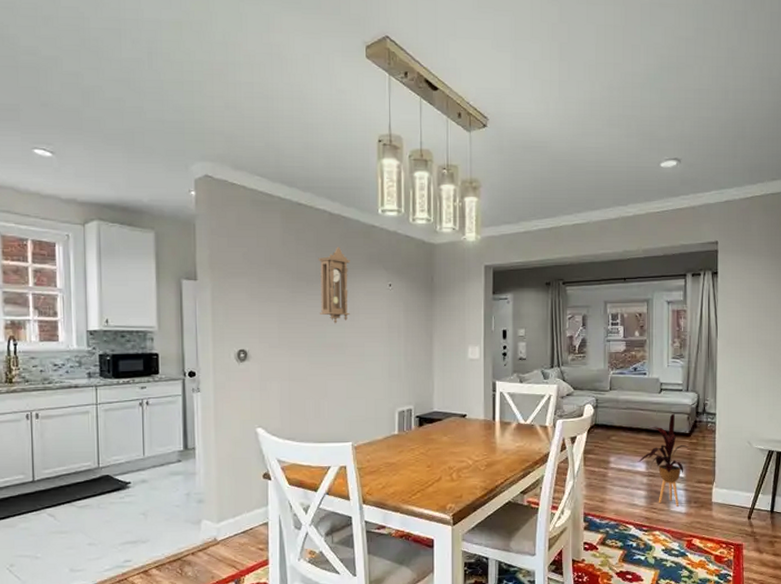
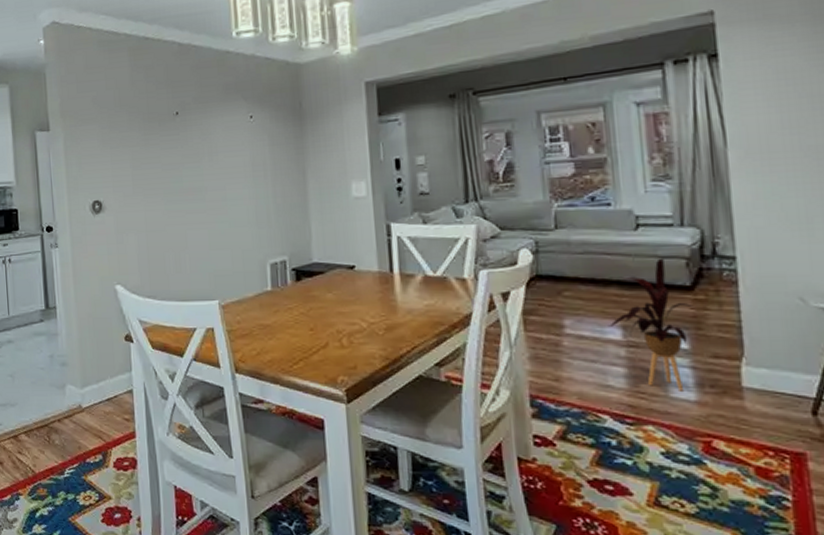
pendulum clock: present [318,247,350,324] -> none [169,80,208,166]

